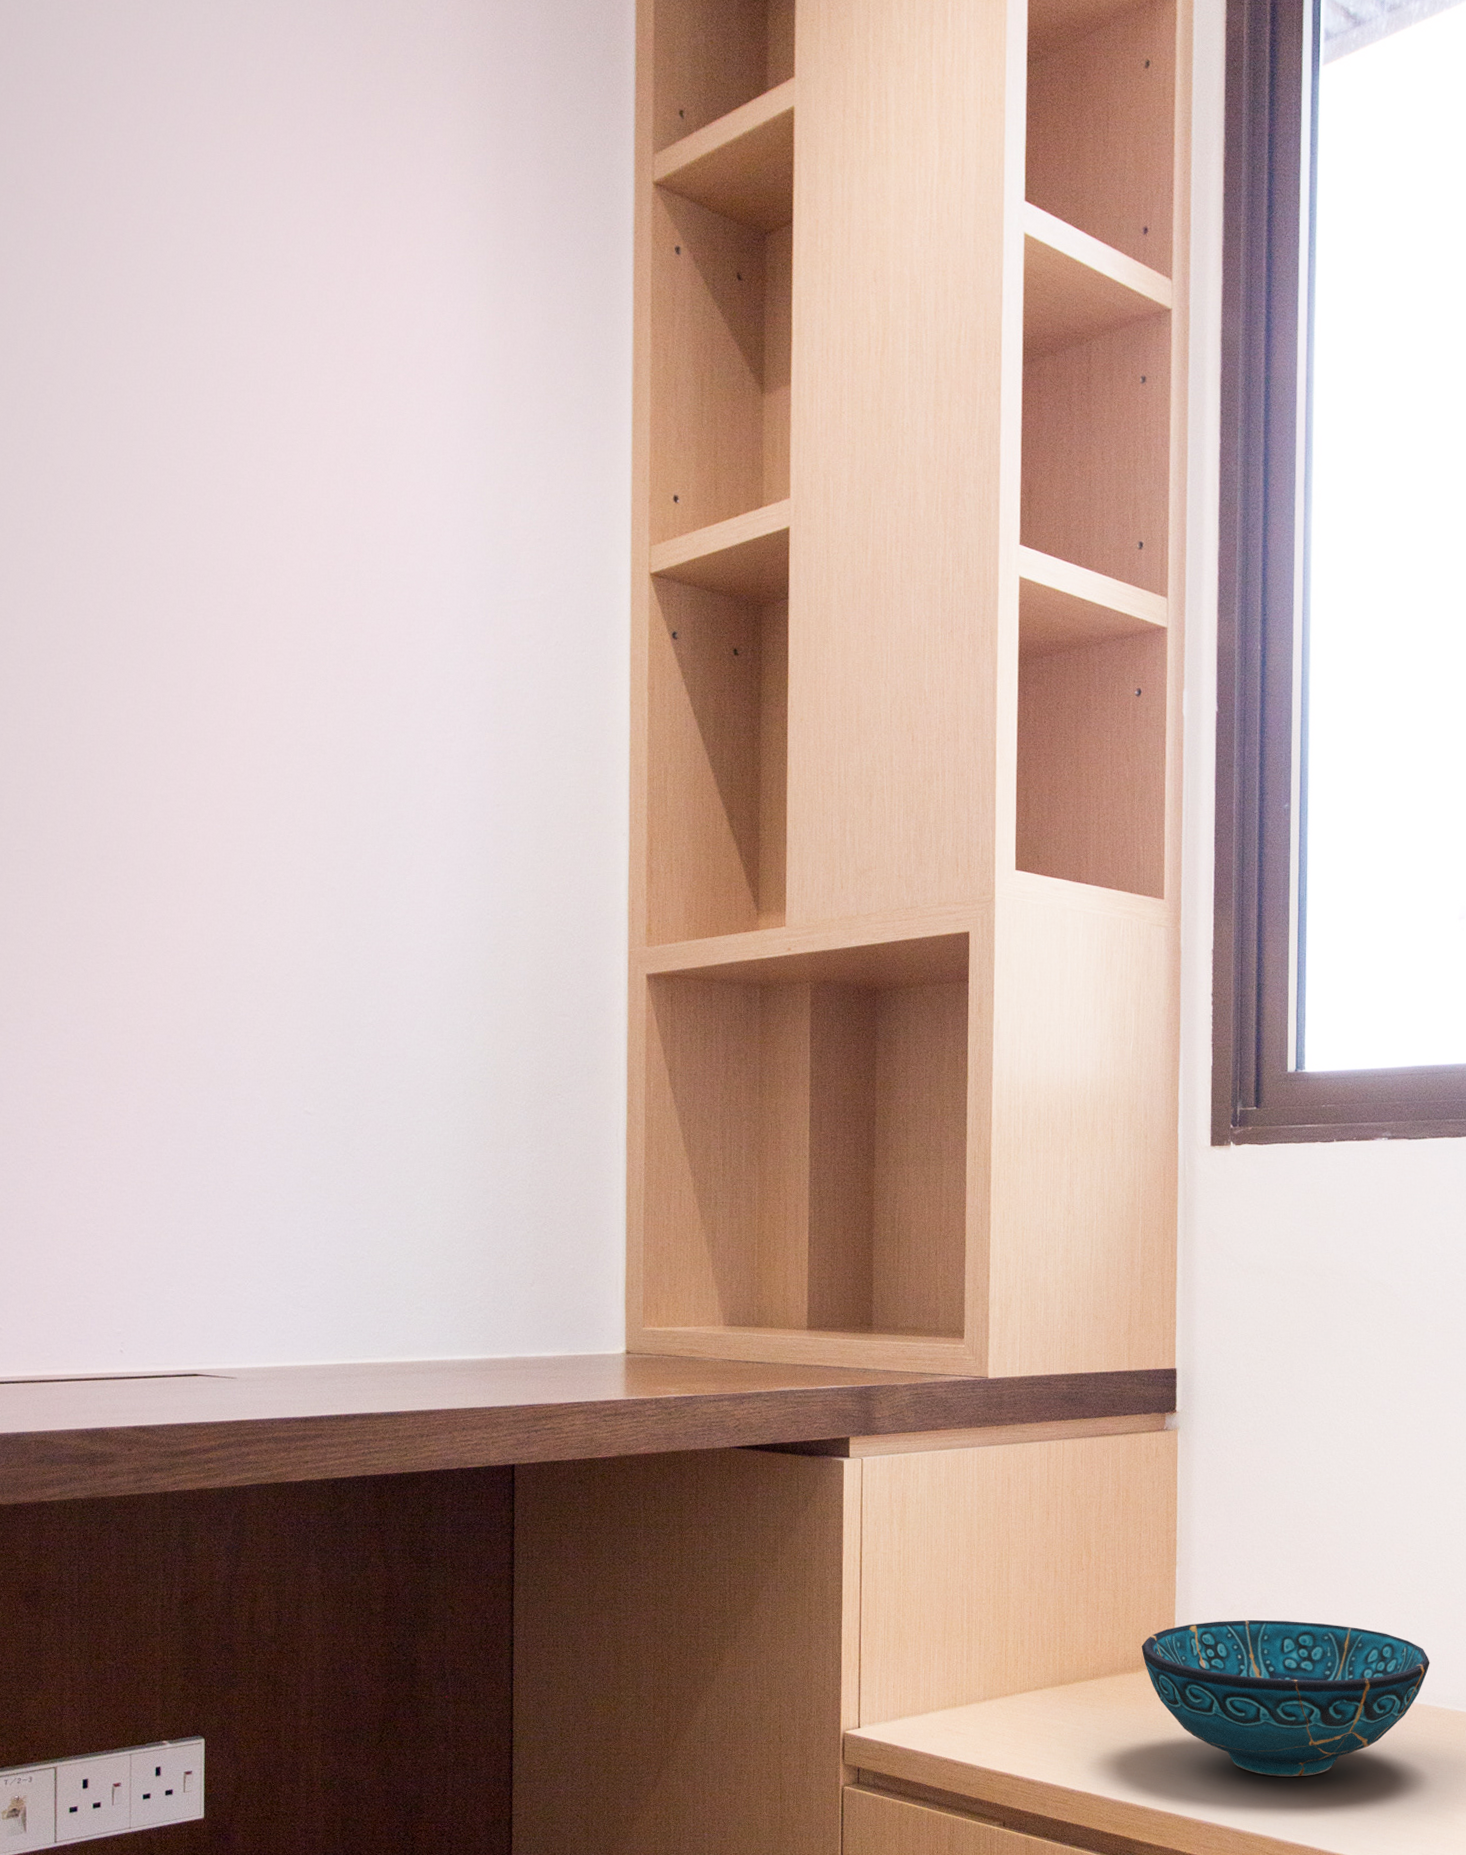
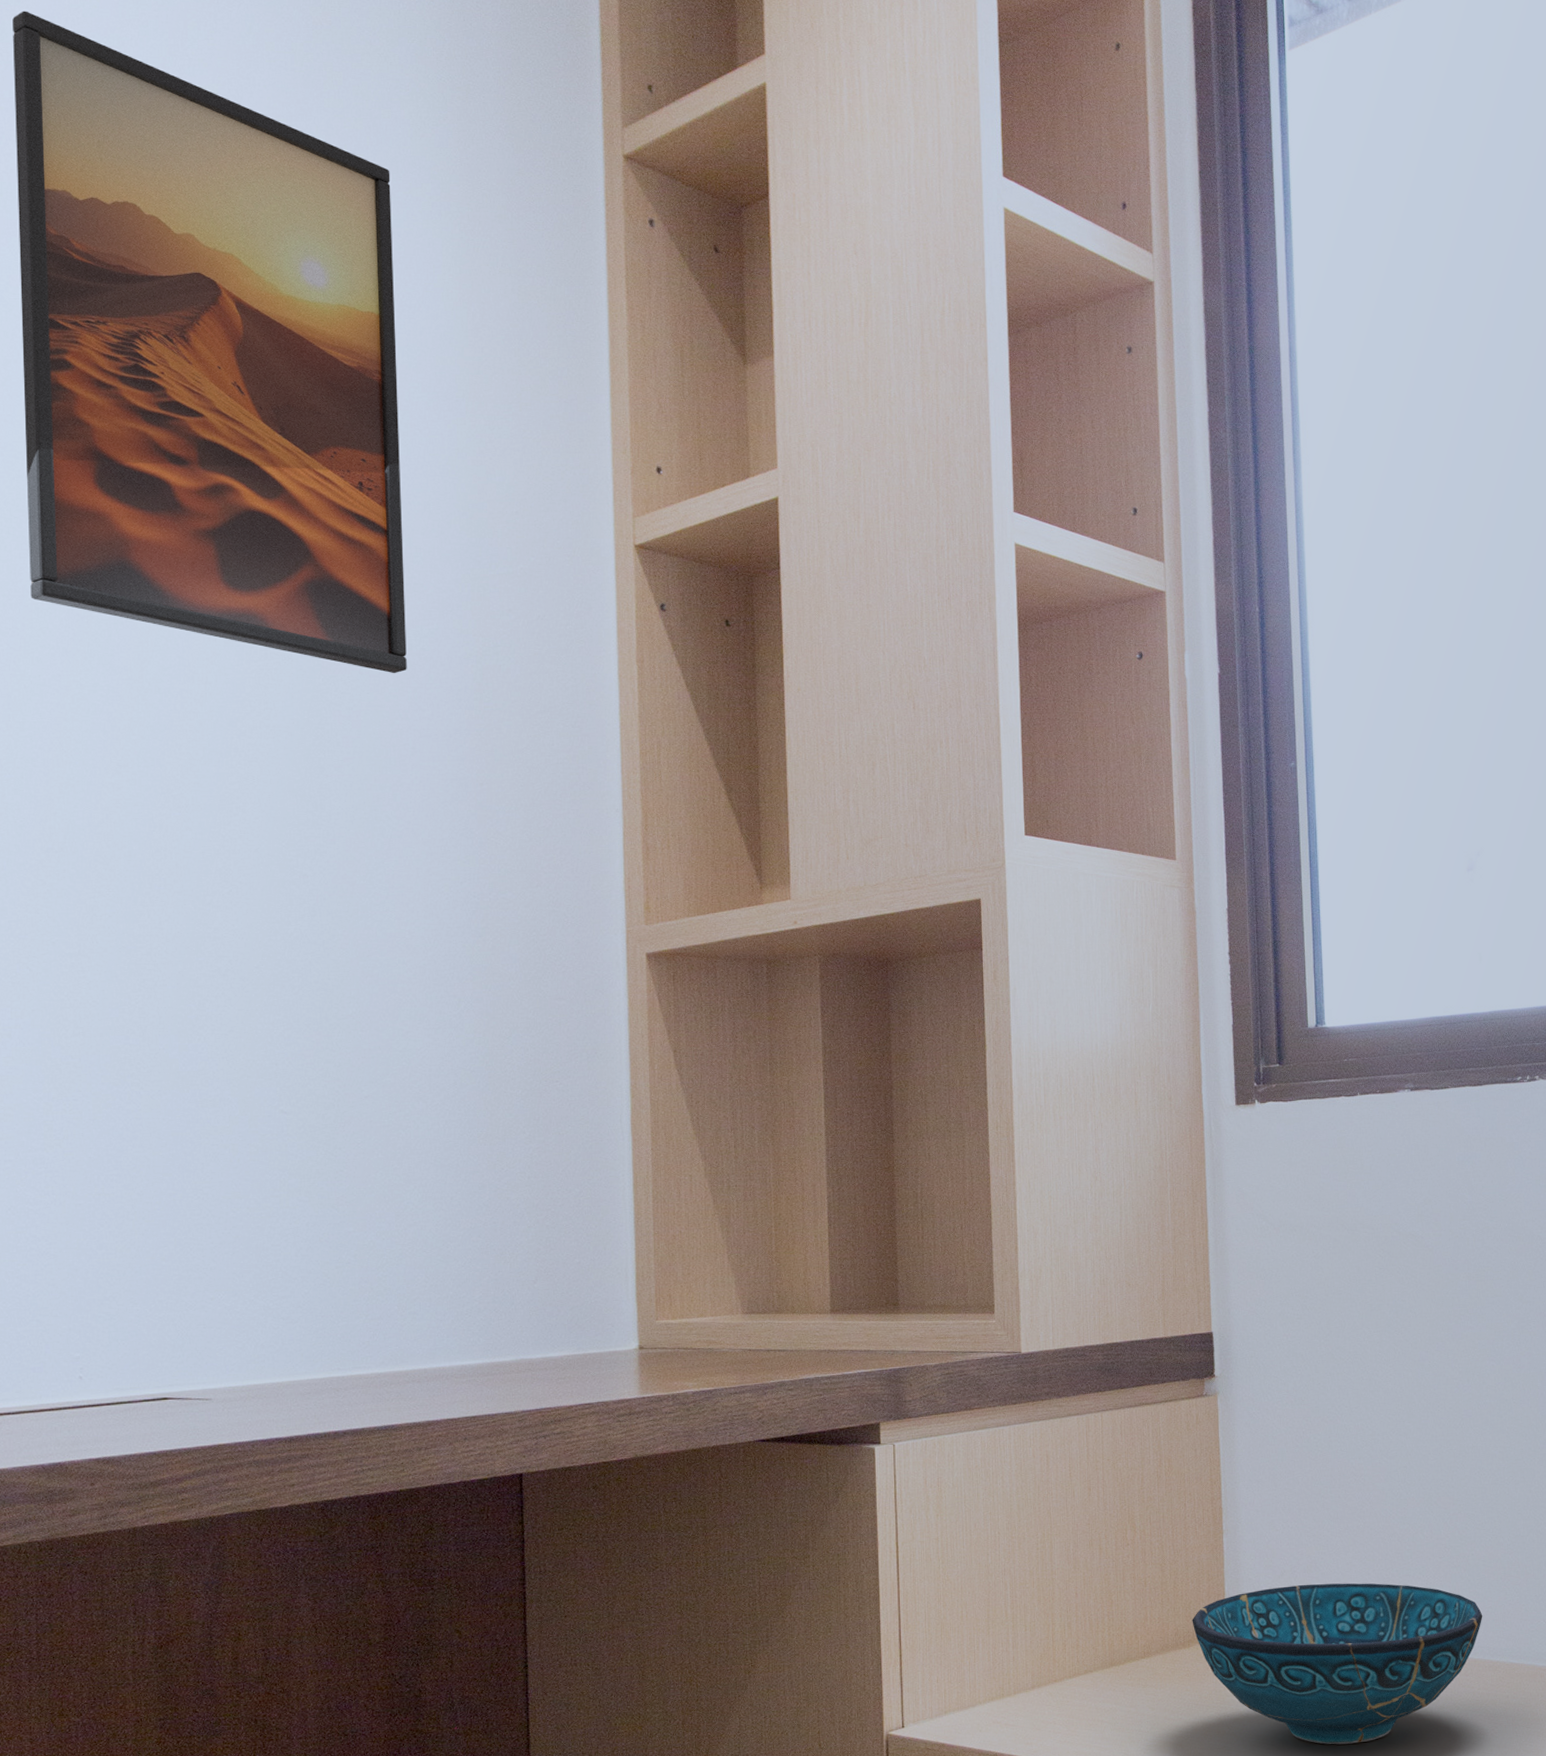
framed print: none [87,44,433,696] -> present [12,10,407,674]

